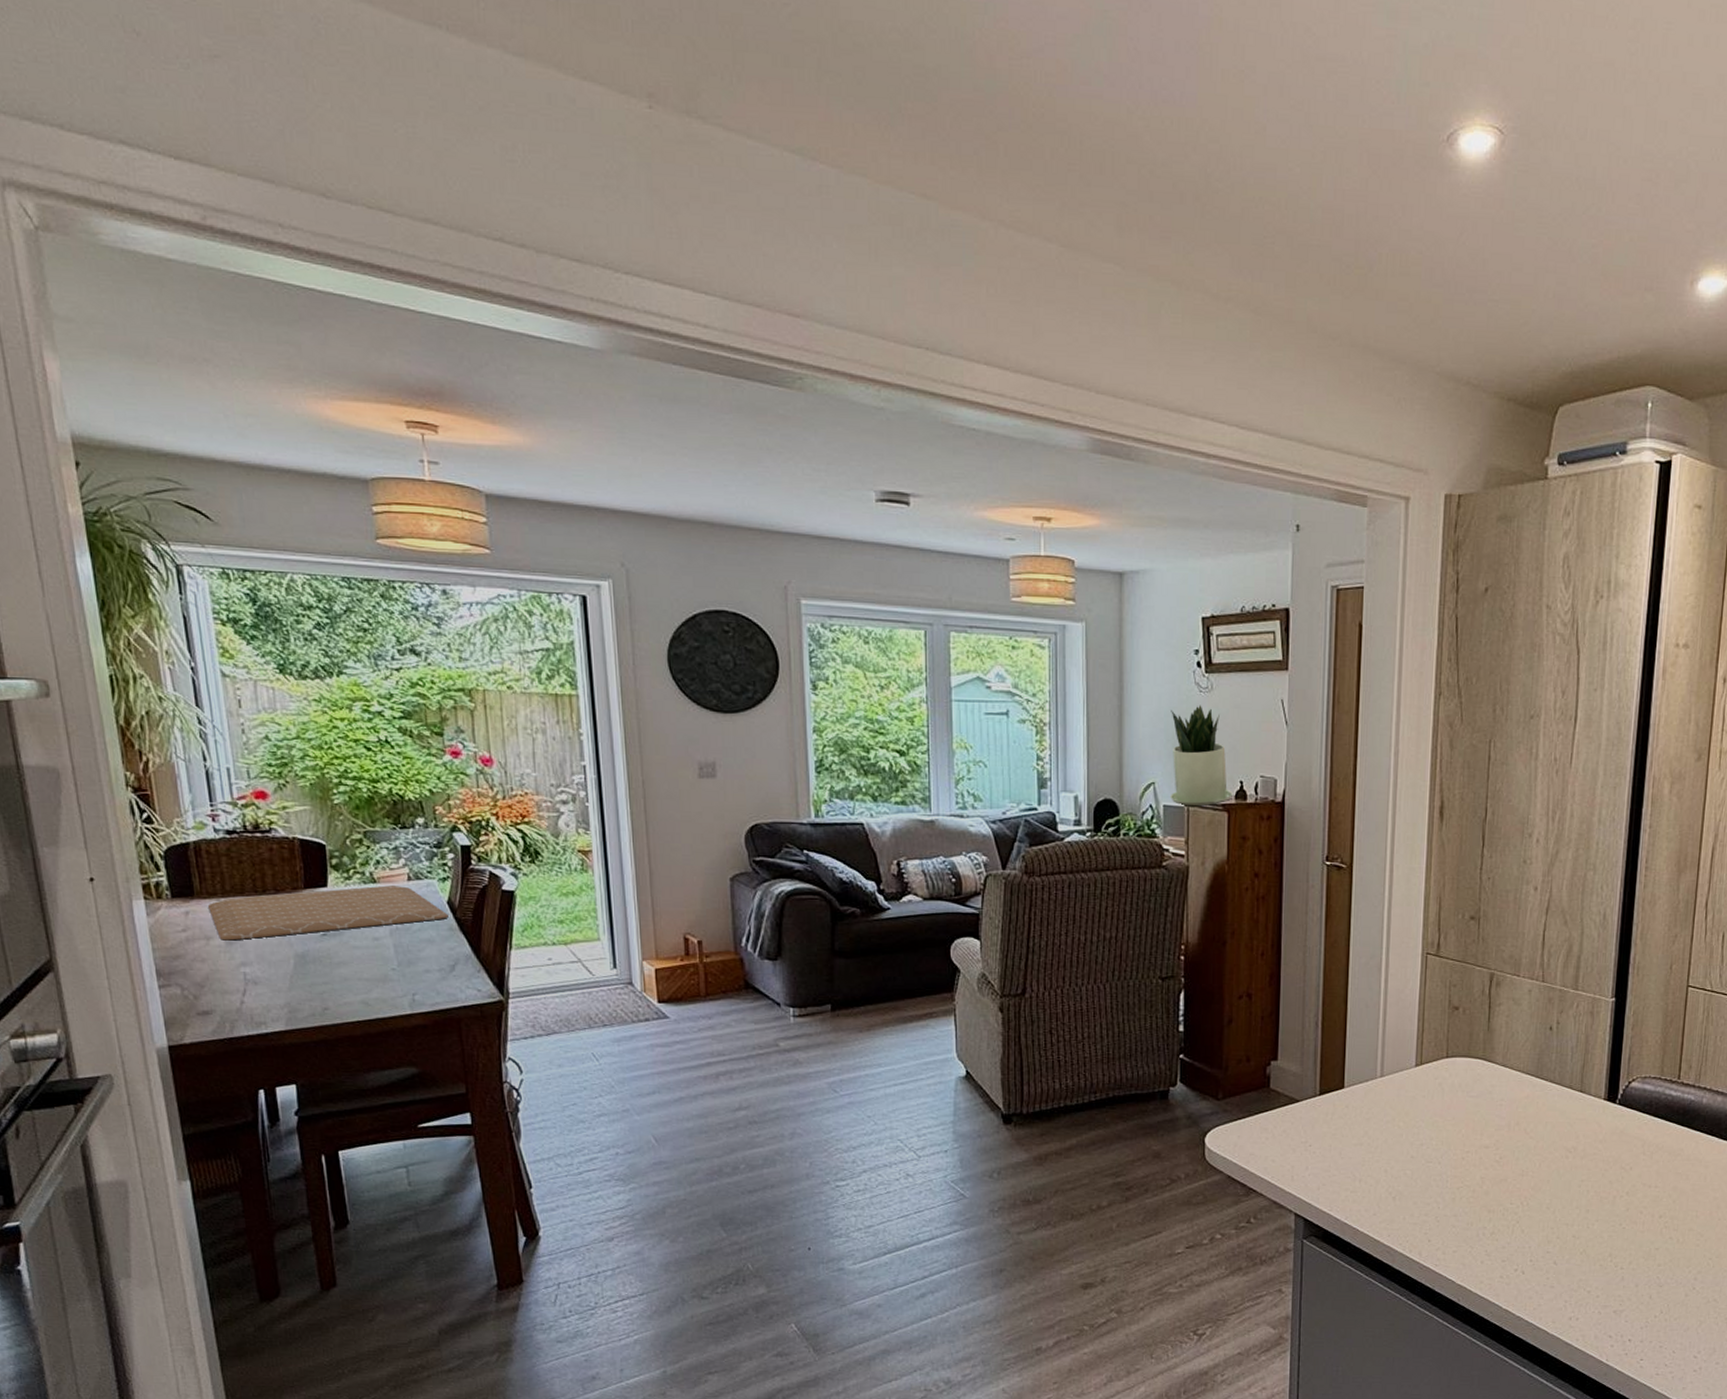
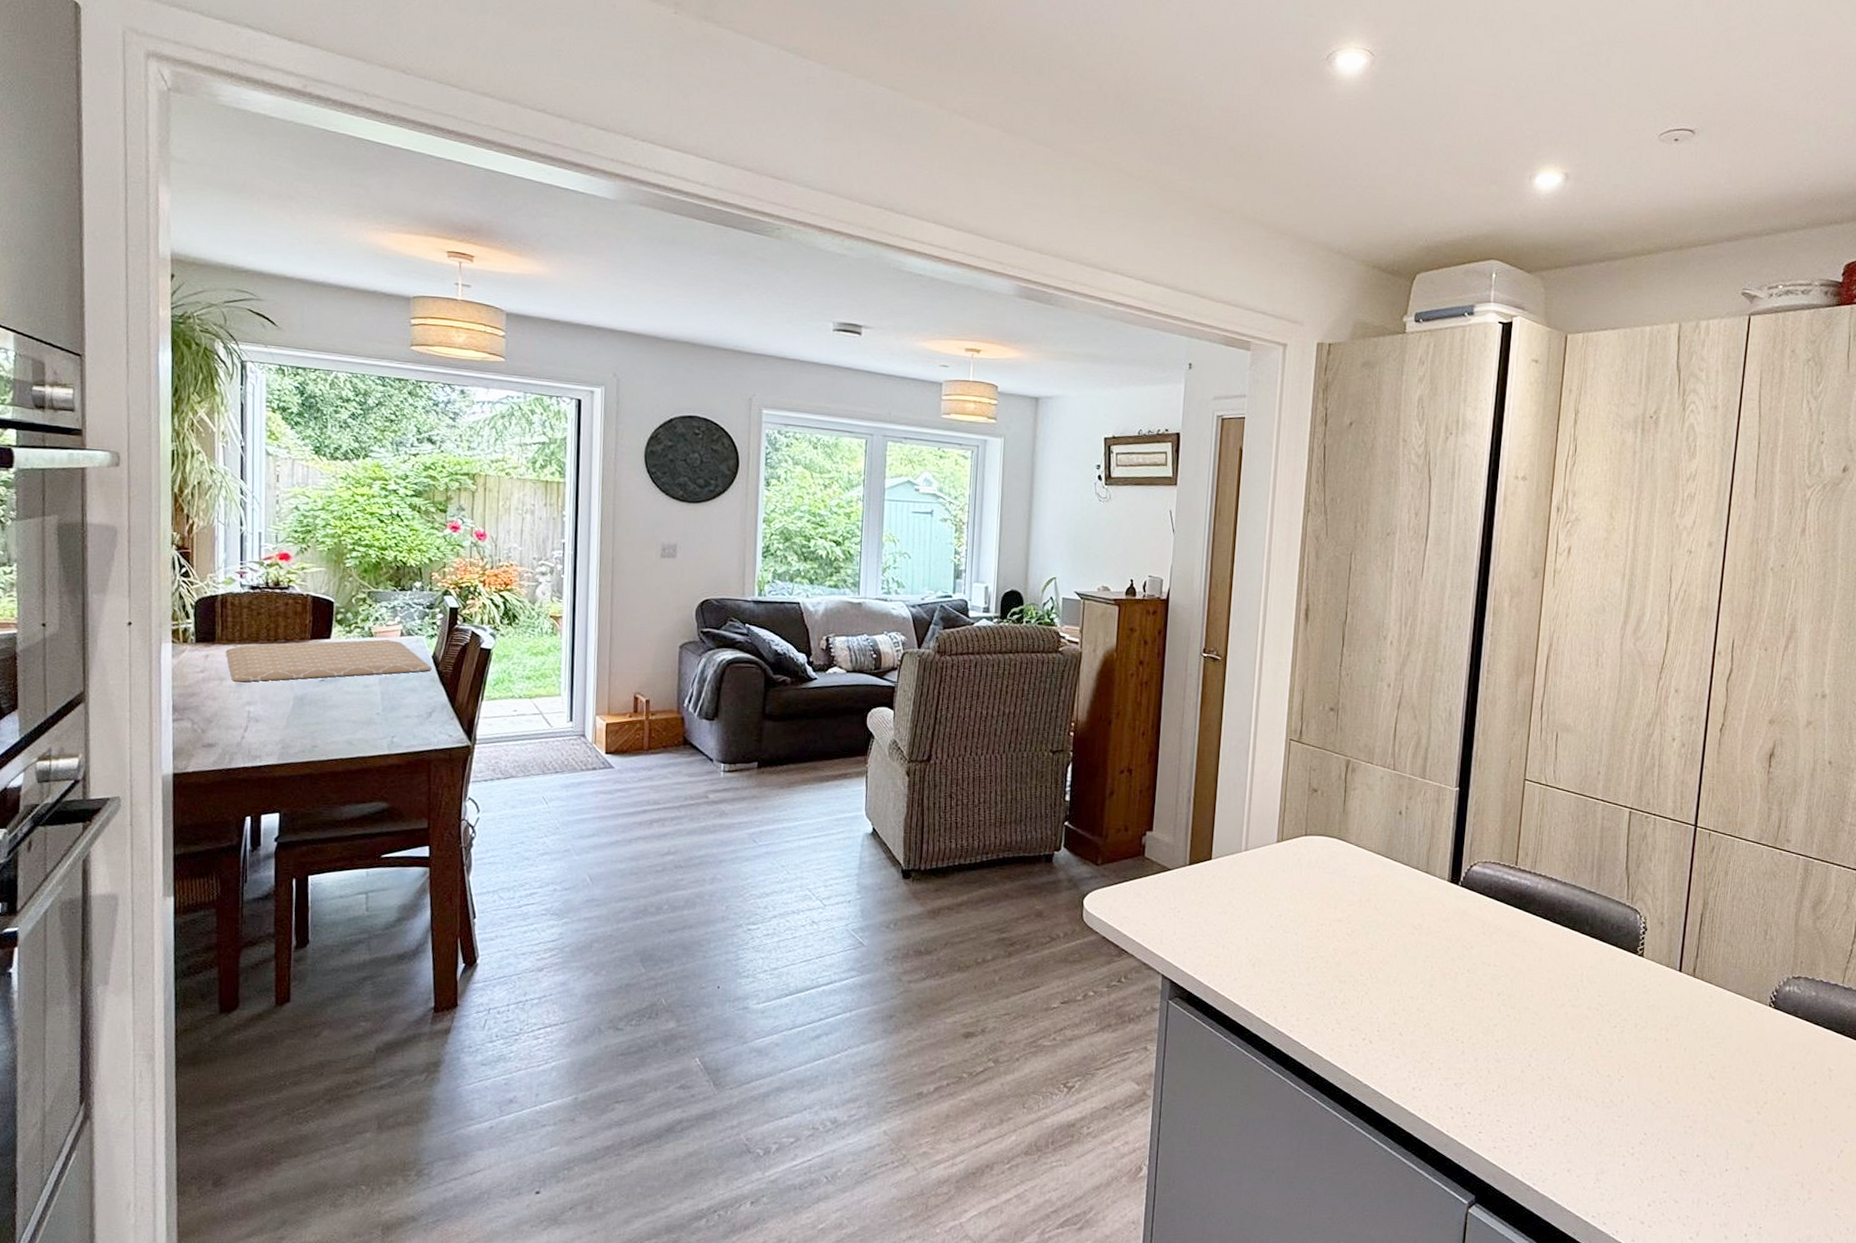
planter: present [1169,705,1233,807] -> none [1068,512,1124,600]

